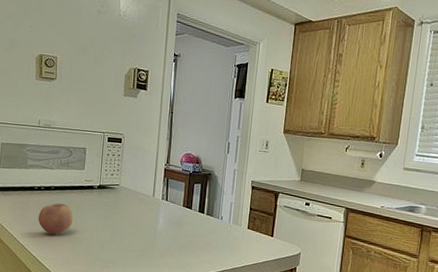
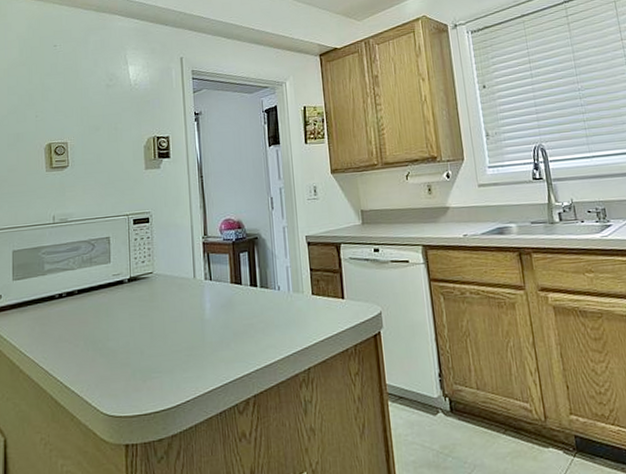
fruit: present [38,203,73,235] -> none [62,308,104,350]

